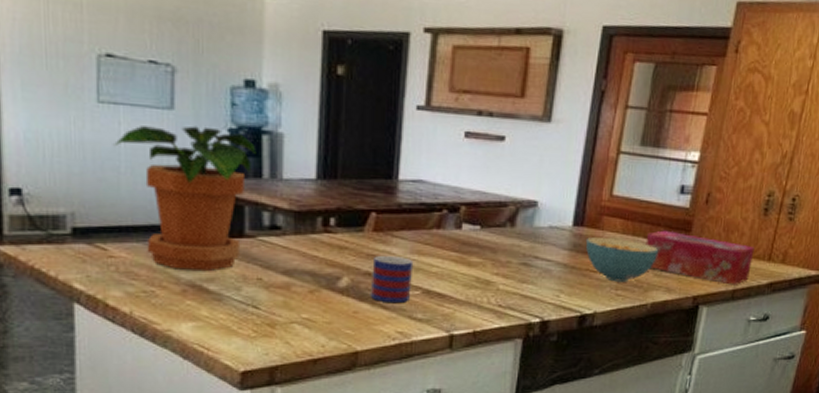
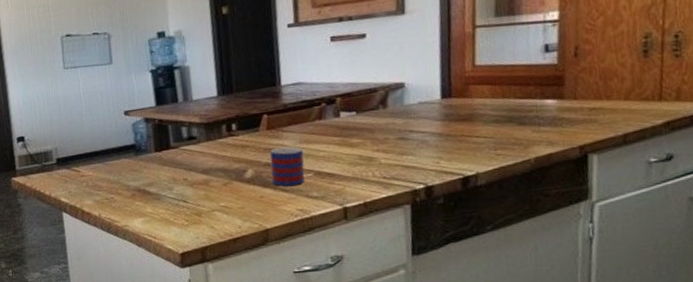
potted plant: present [114,125,256,271] -> none [77,72,172,180]
cereal bowl: present [585,237,659,282] -> none [456,103,533,143]
tissue box: present [645,230,755,285] -> none [517,88,641,130]

